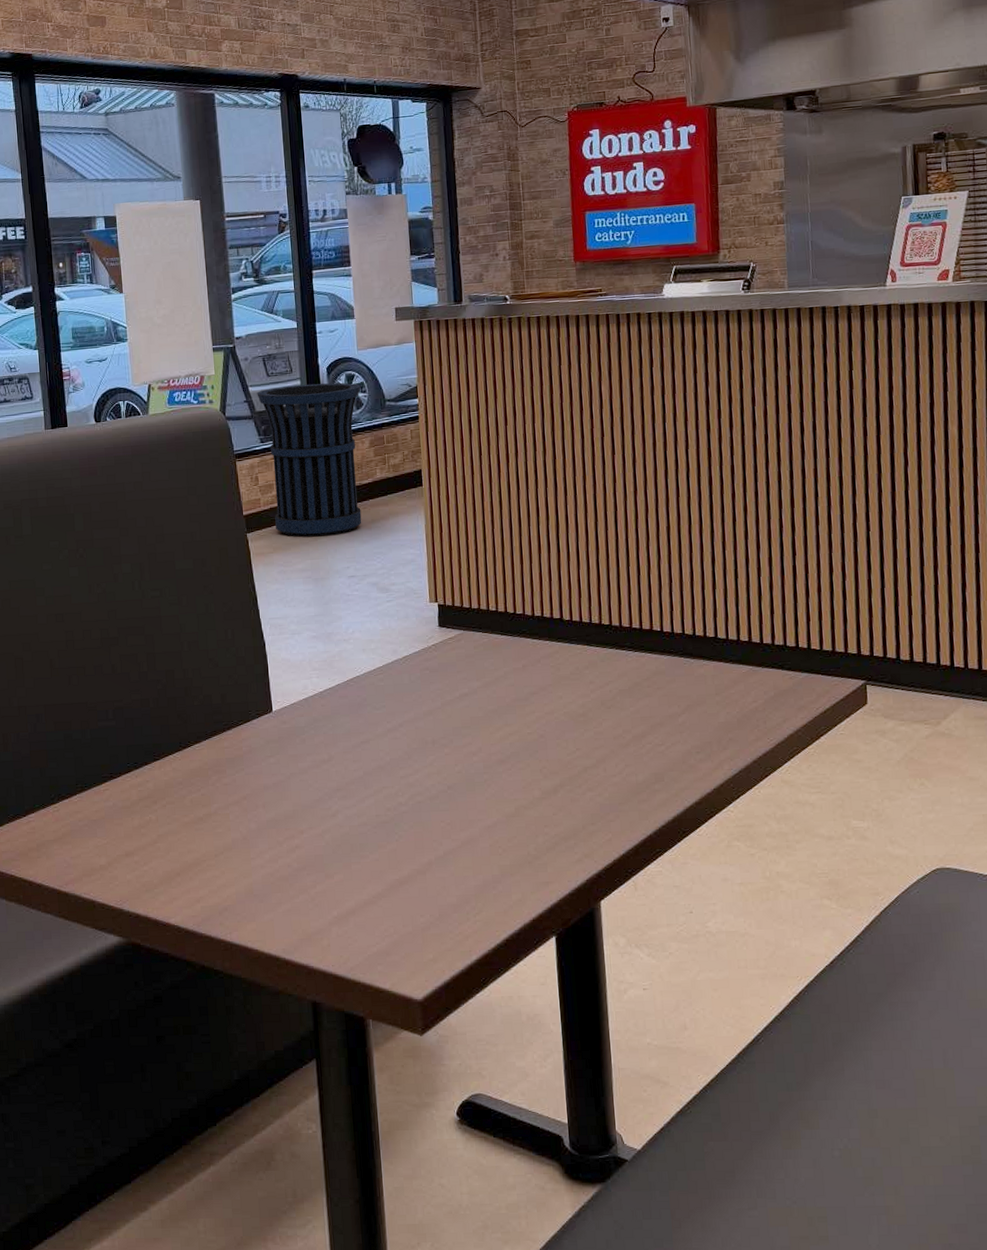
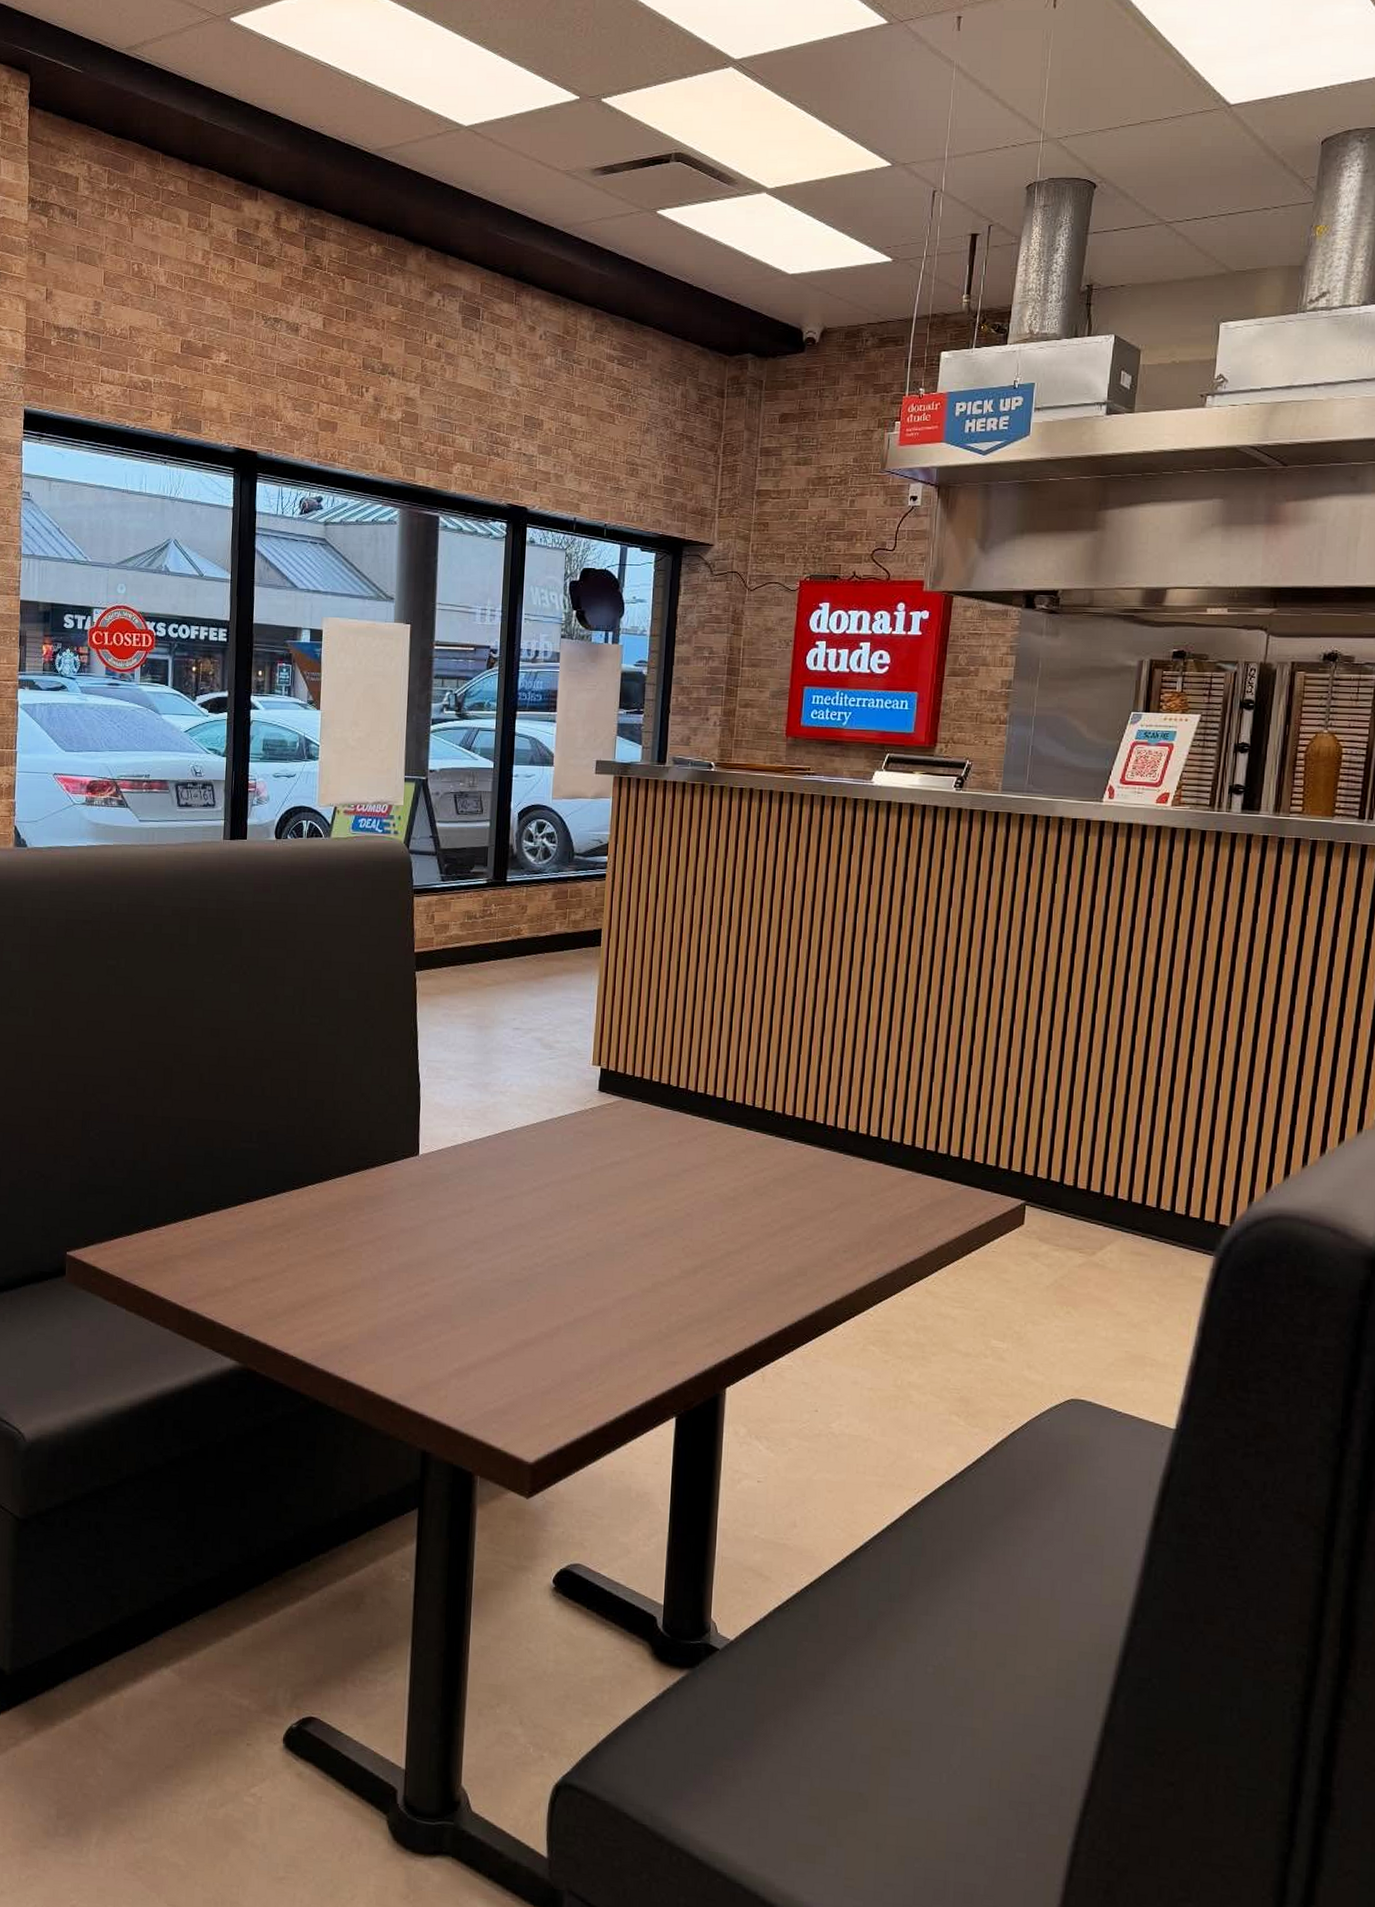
trash can: present [257,382,362,537] -> none [444,826,551,985]

